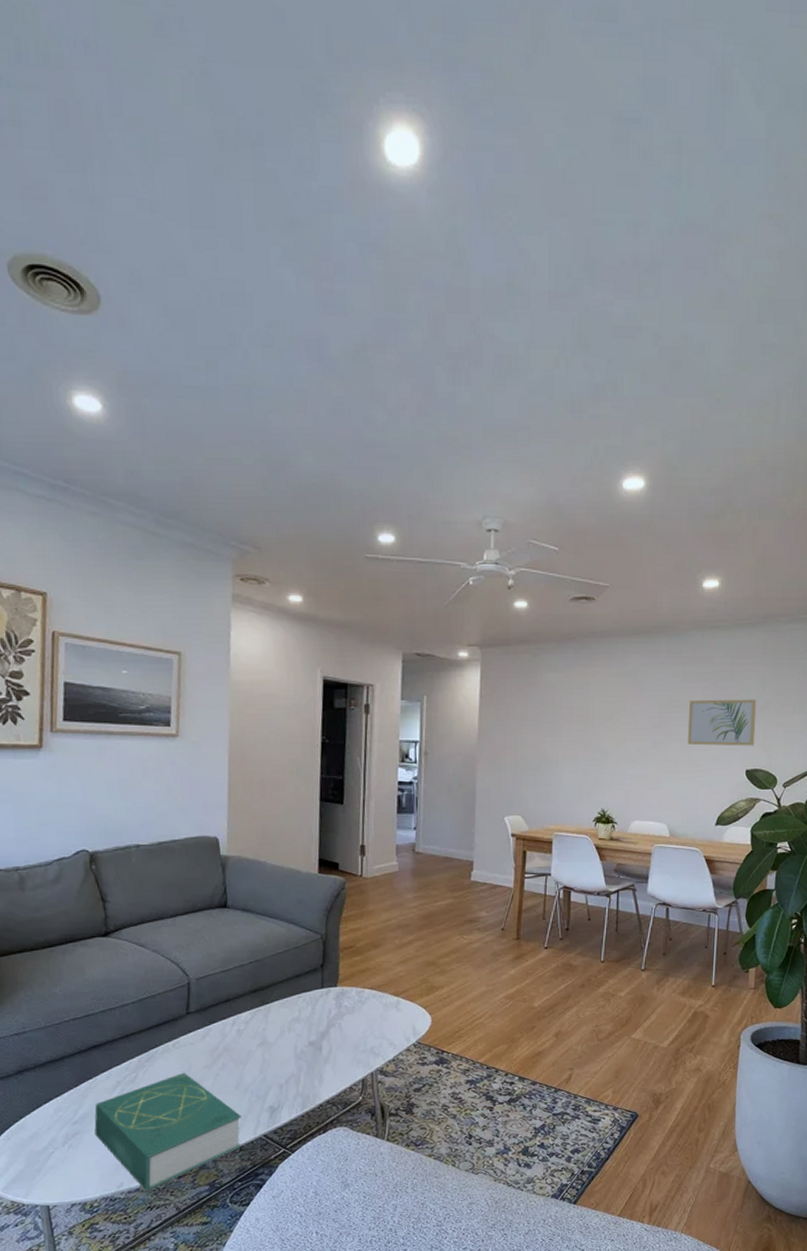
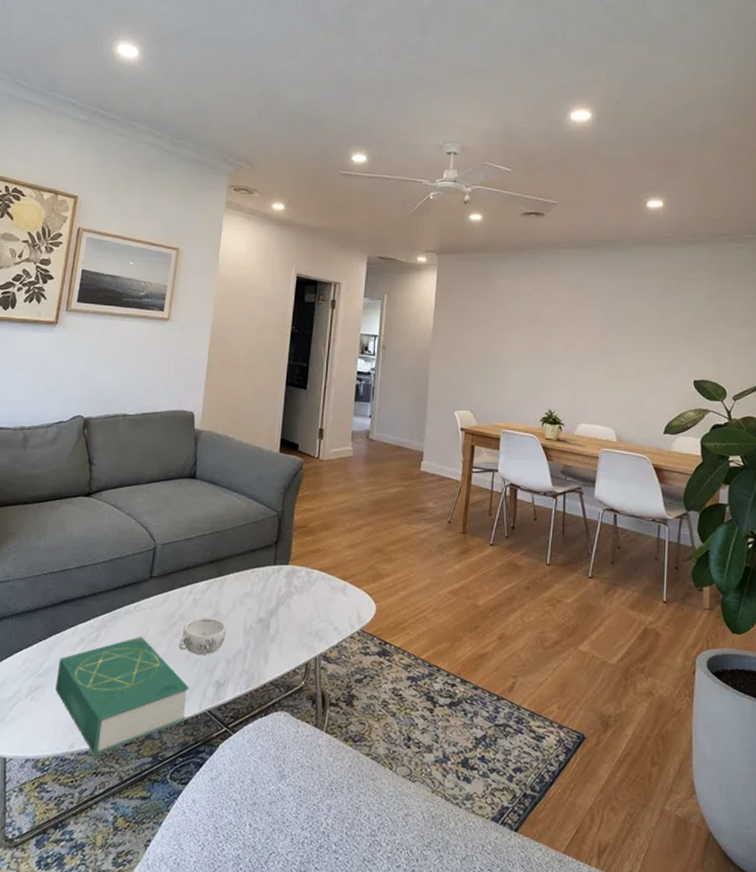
decorative bowl: none [226,1045,276,1084] -> present [179,616,226,655]
wall art: present [687,699,757,746] -> none [633,310,703,357]

